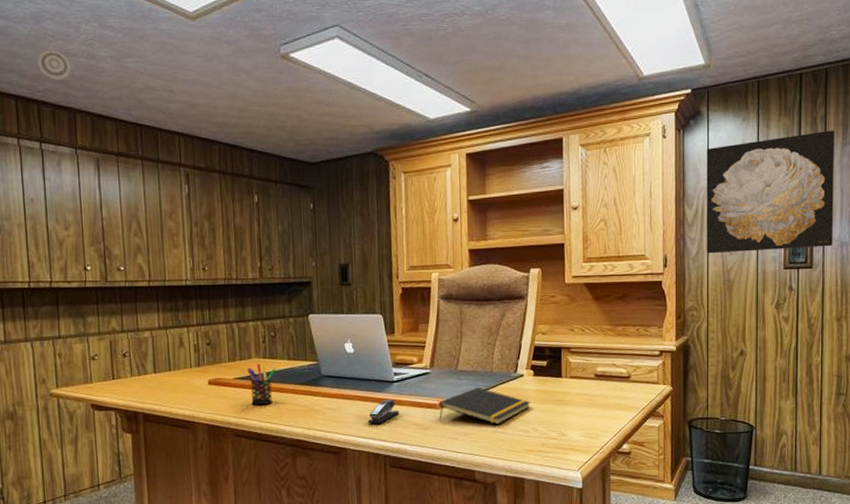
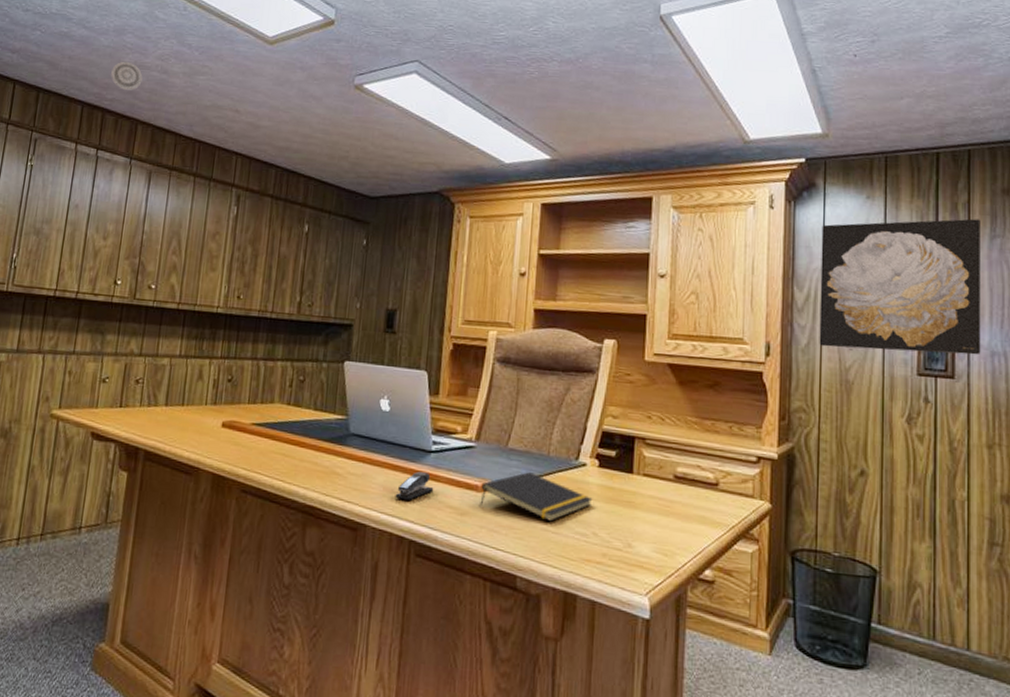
pen holder: present [247,363,277,406] -> none [265,410,300,459]

